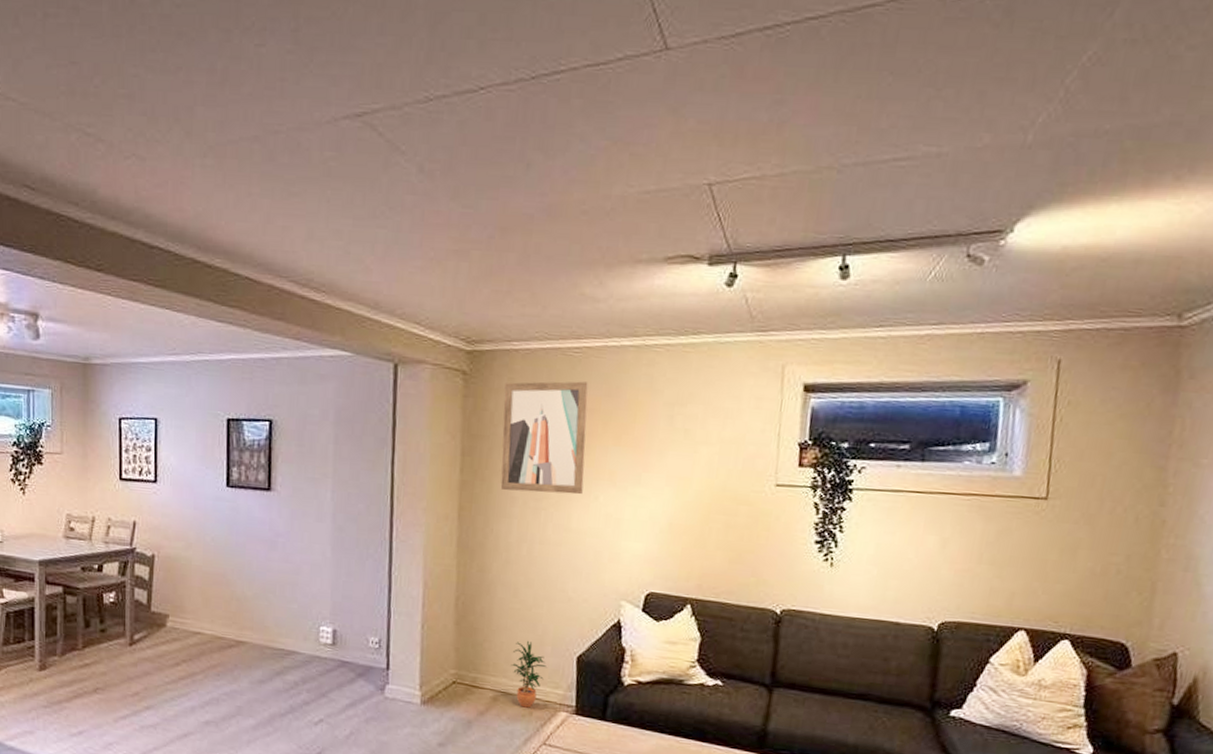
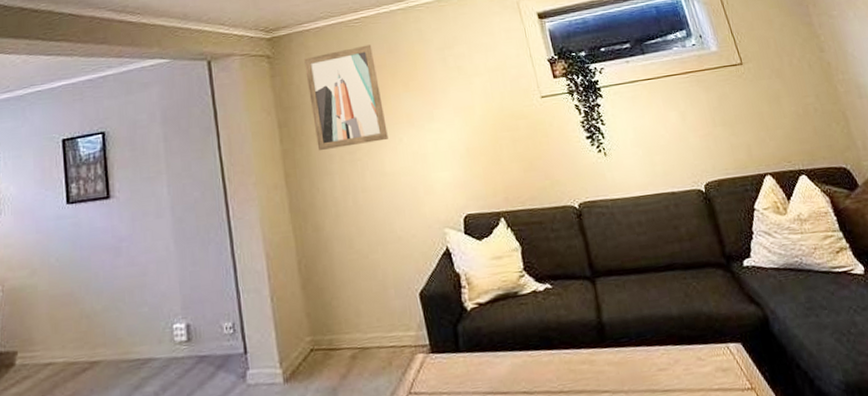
potted plant: present [511,640,548,708] -> none [361,288,395,359]

